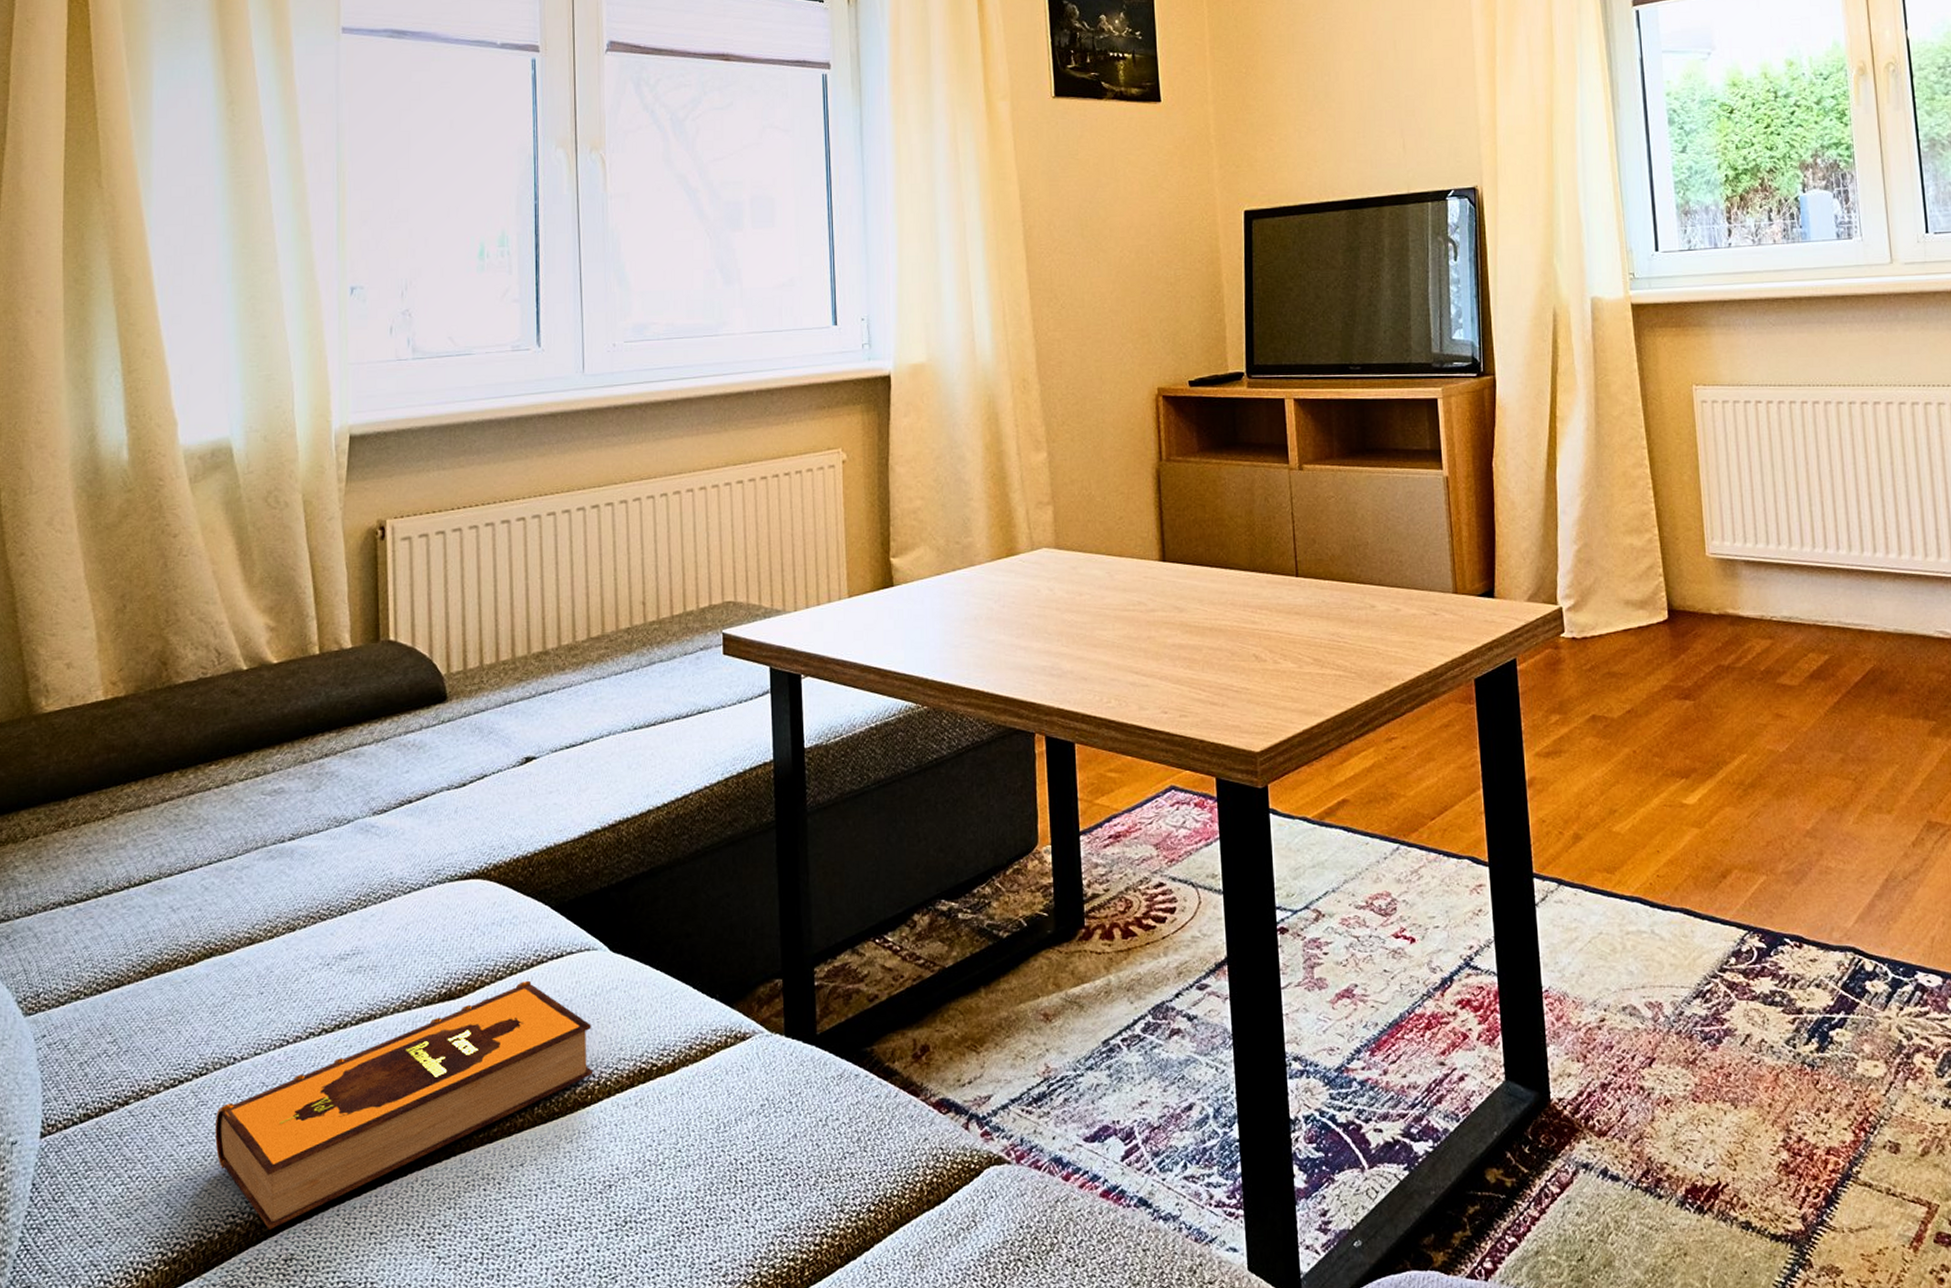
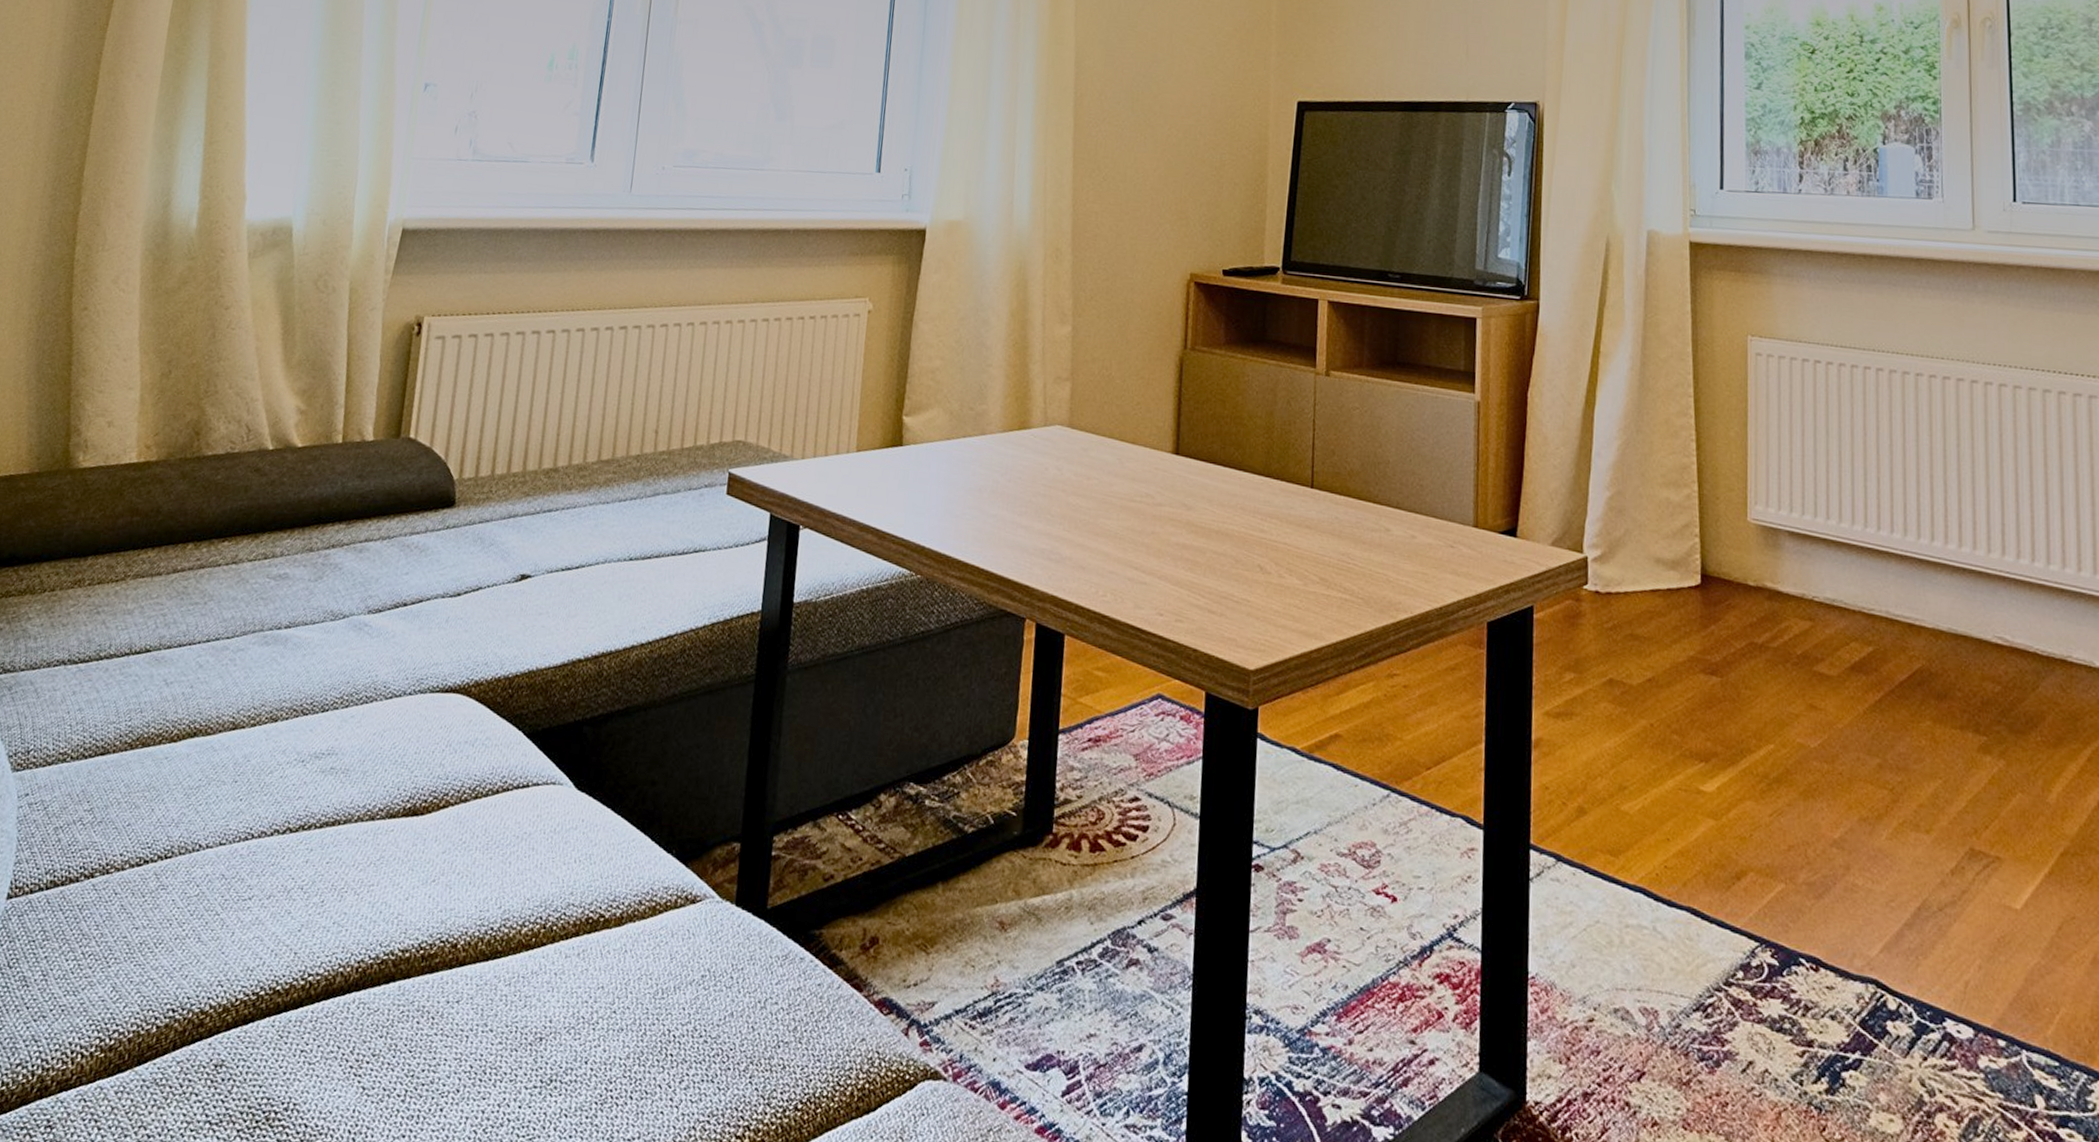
hardback book: present [215,980,593,1230] -> none [168,806,546,1031]

